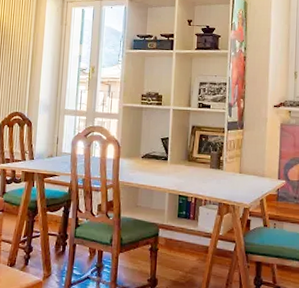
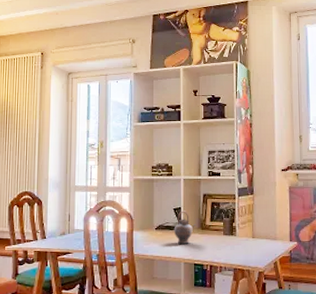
teapot: none [160,141,183,175] -> present [173,211,196,244]

